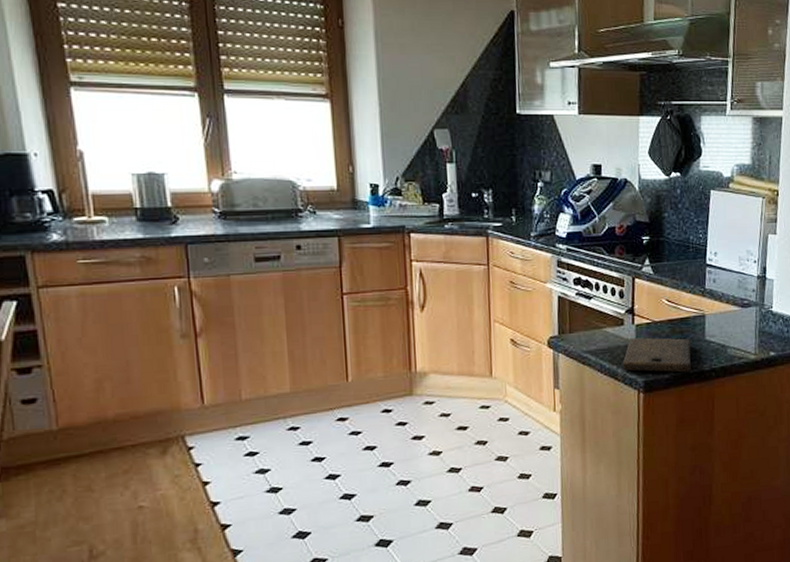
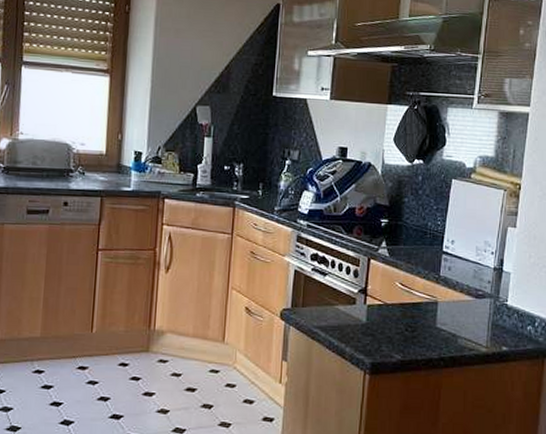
cutting board: present [622,337,691,373] -> none [350,318,421,358]

